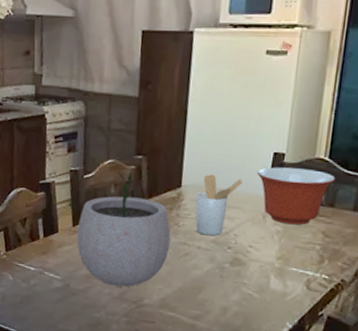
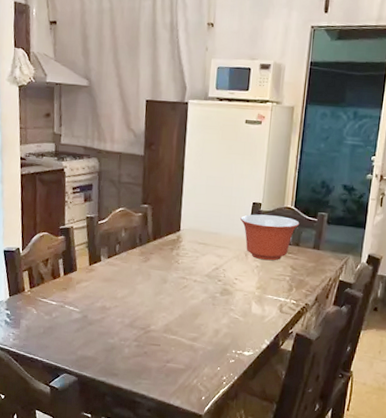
plant pot: present [77,172,171,288] -> none [93,218,172,316]
utensil holder: present [195,174,243,236] -> none [192,220,230,271]

